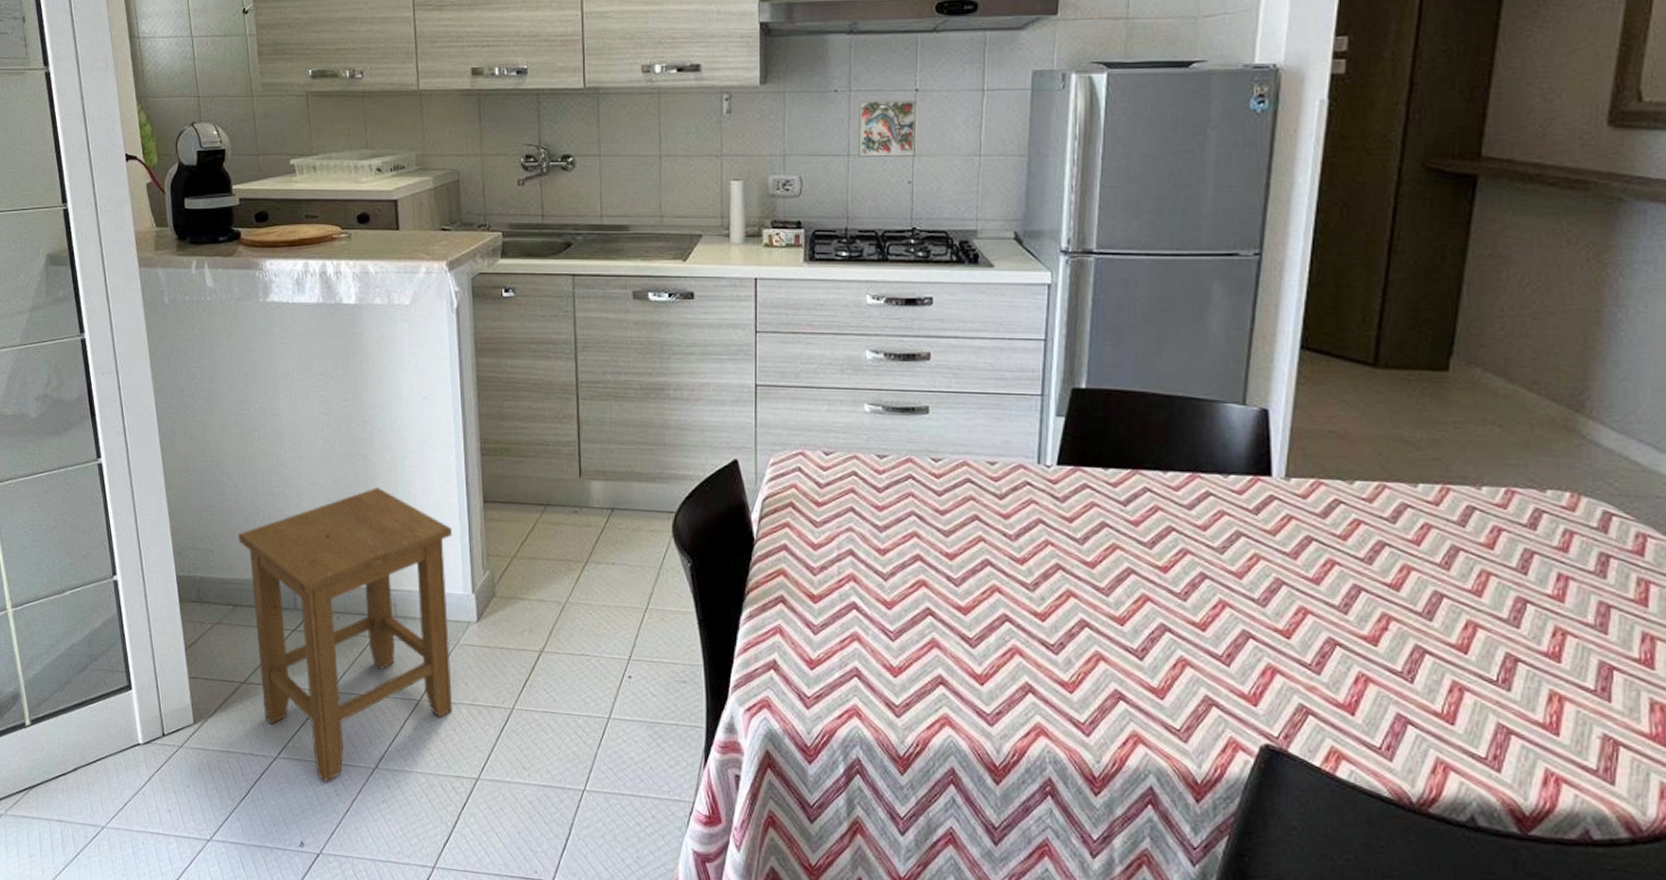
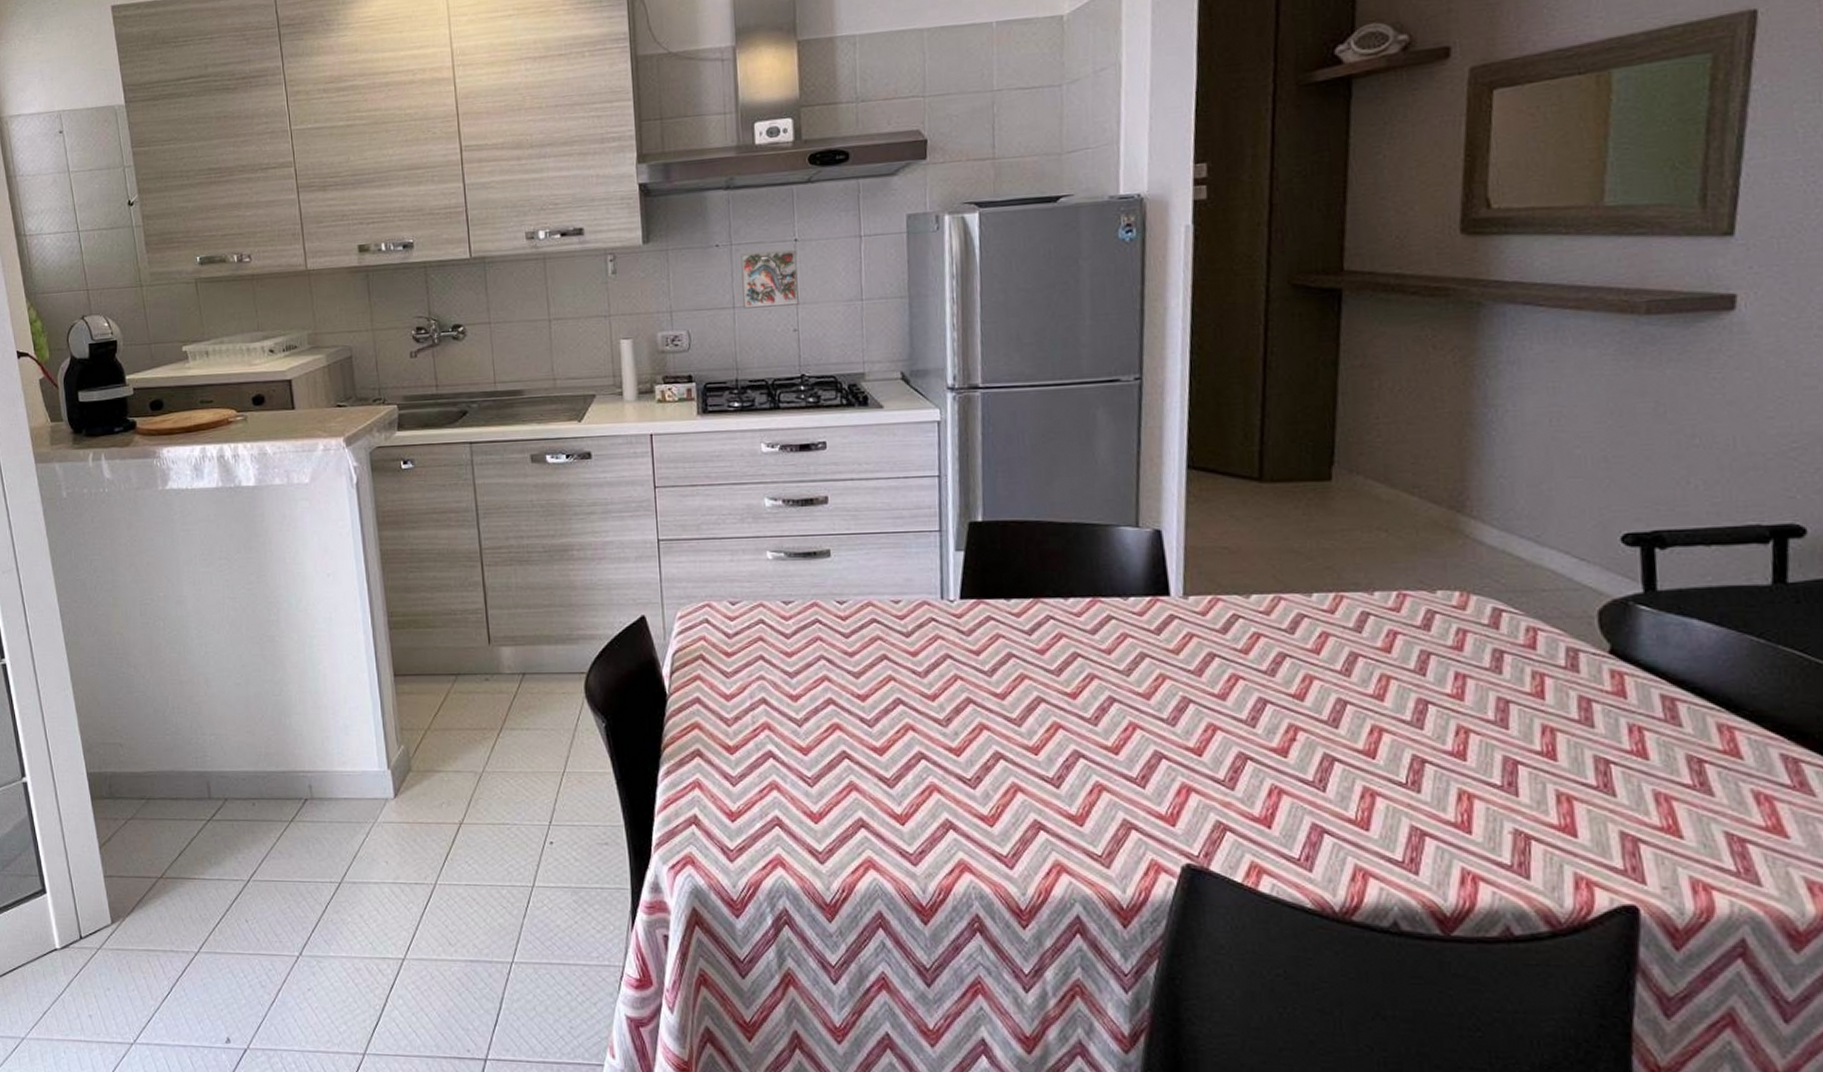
stool: present [239,487,453,783] -> none [148,669,375,975]

